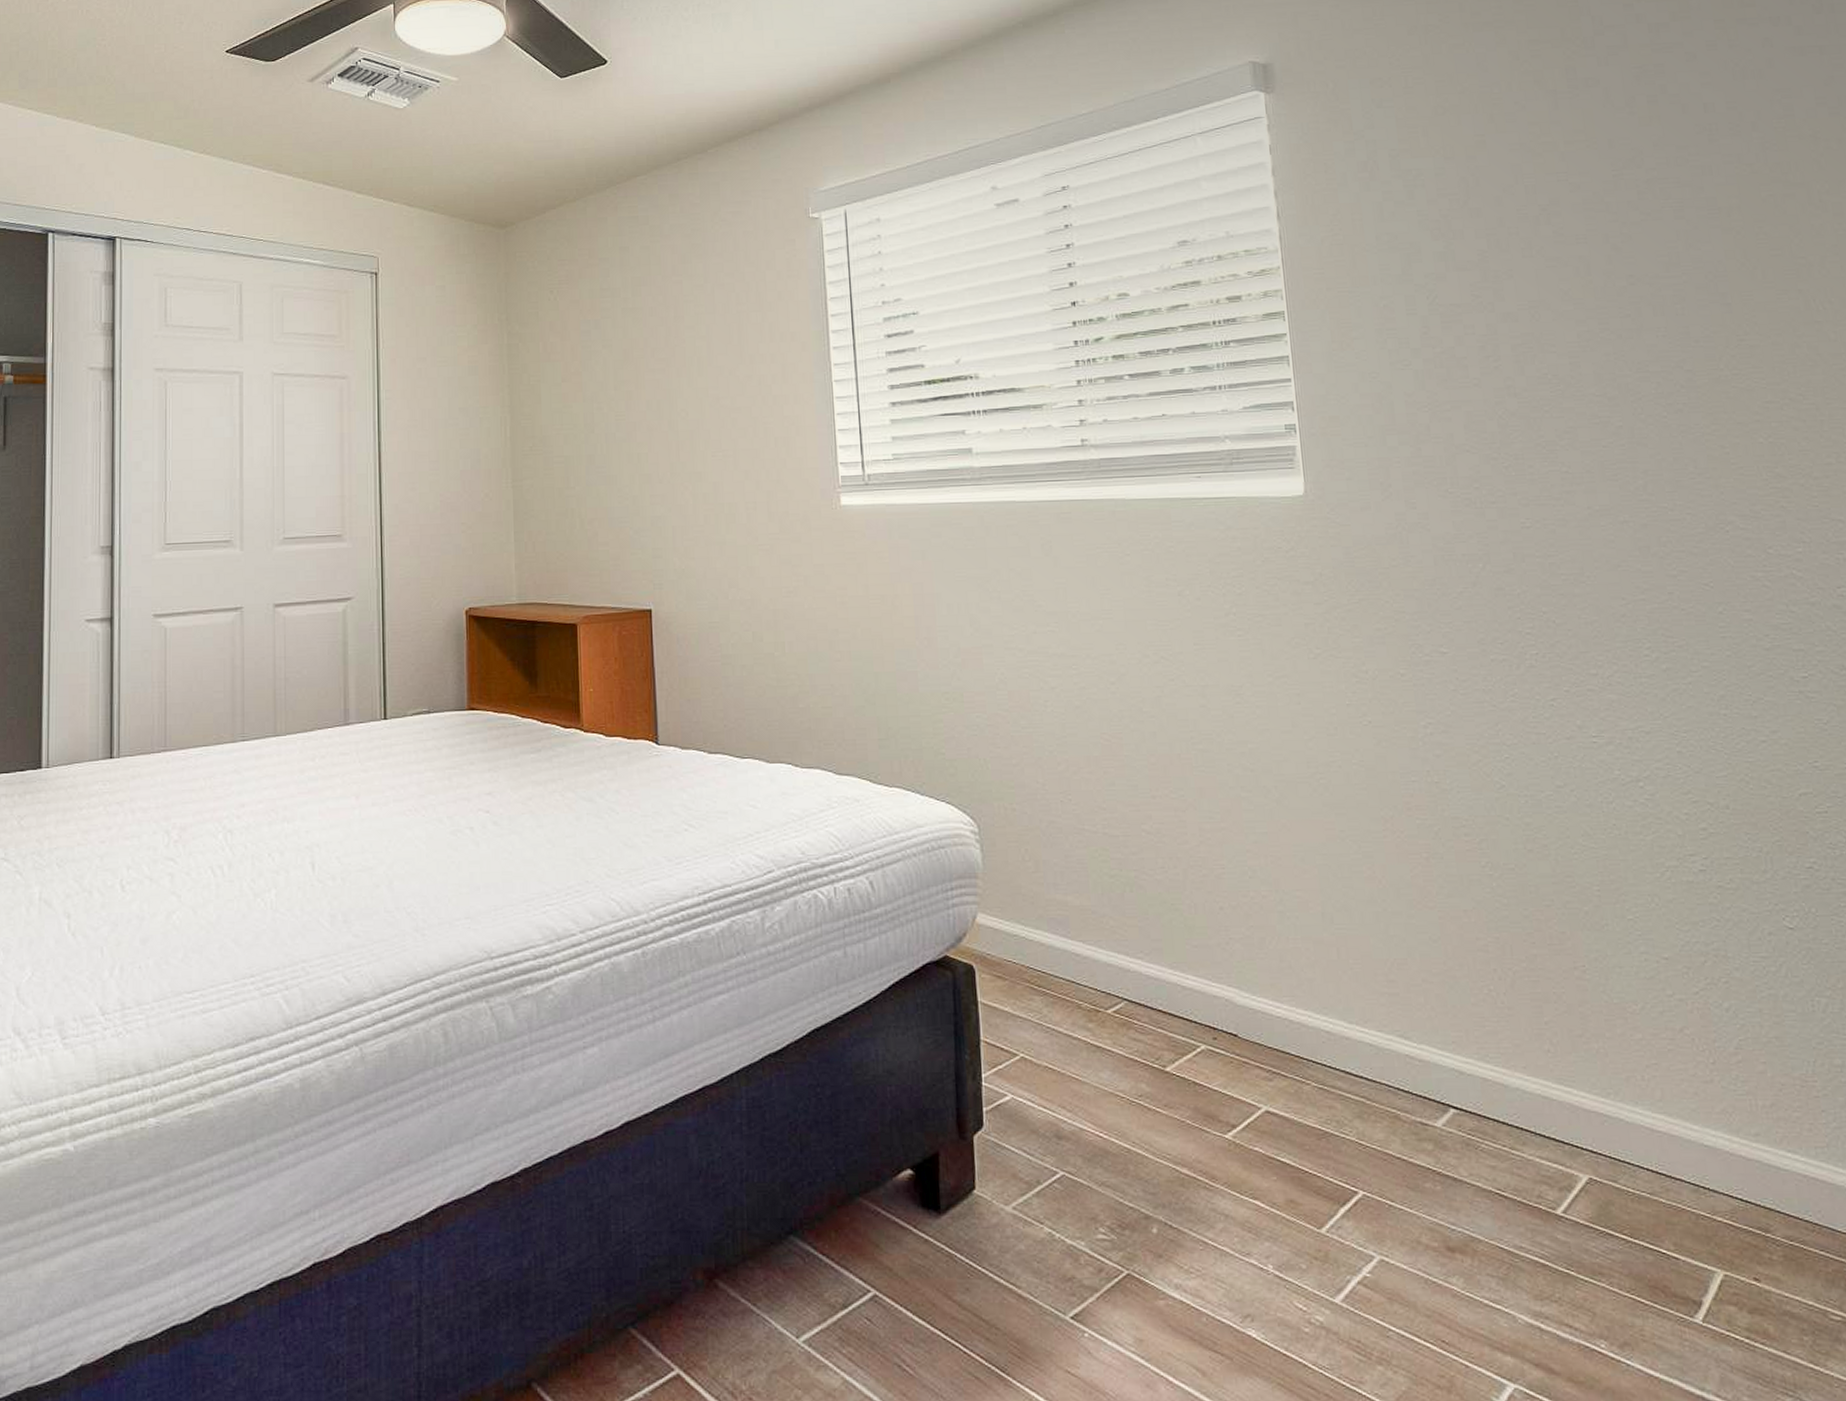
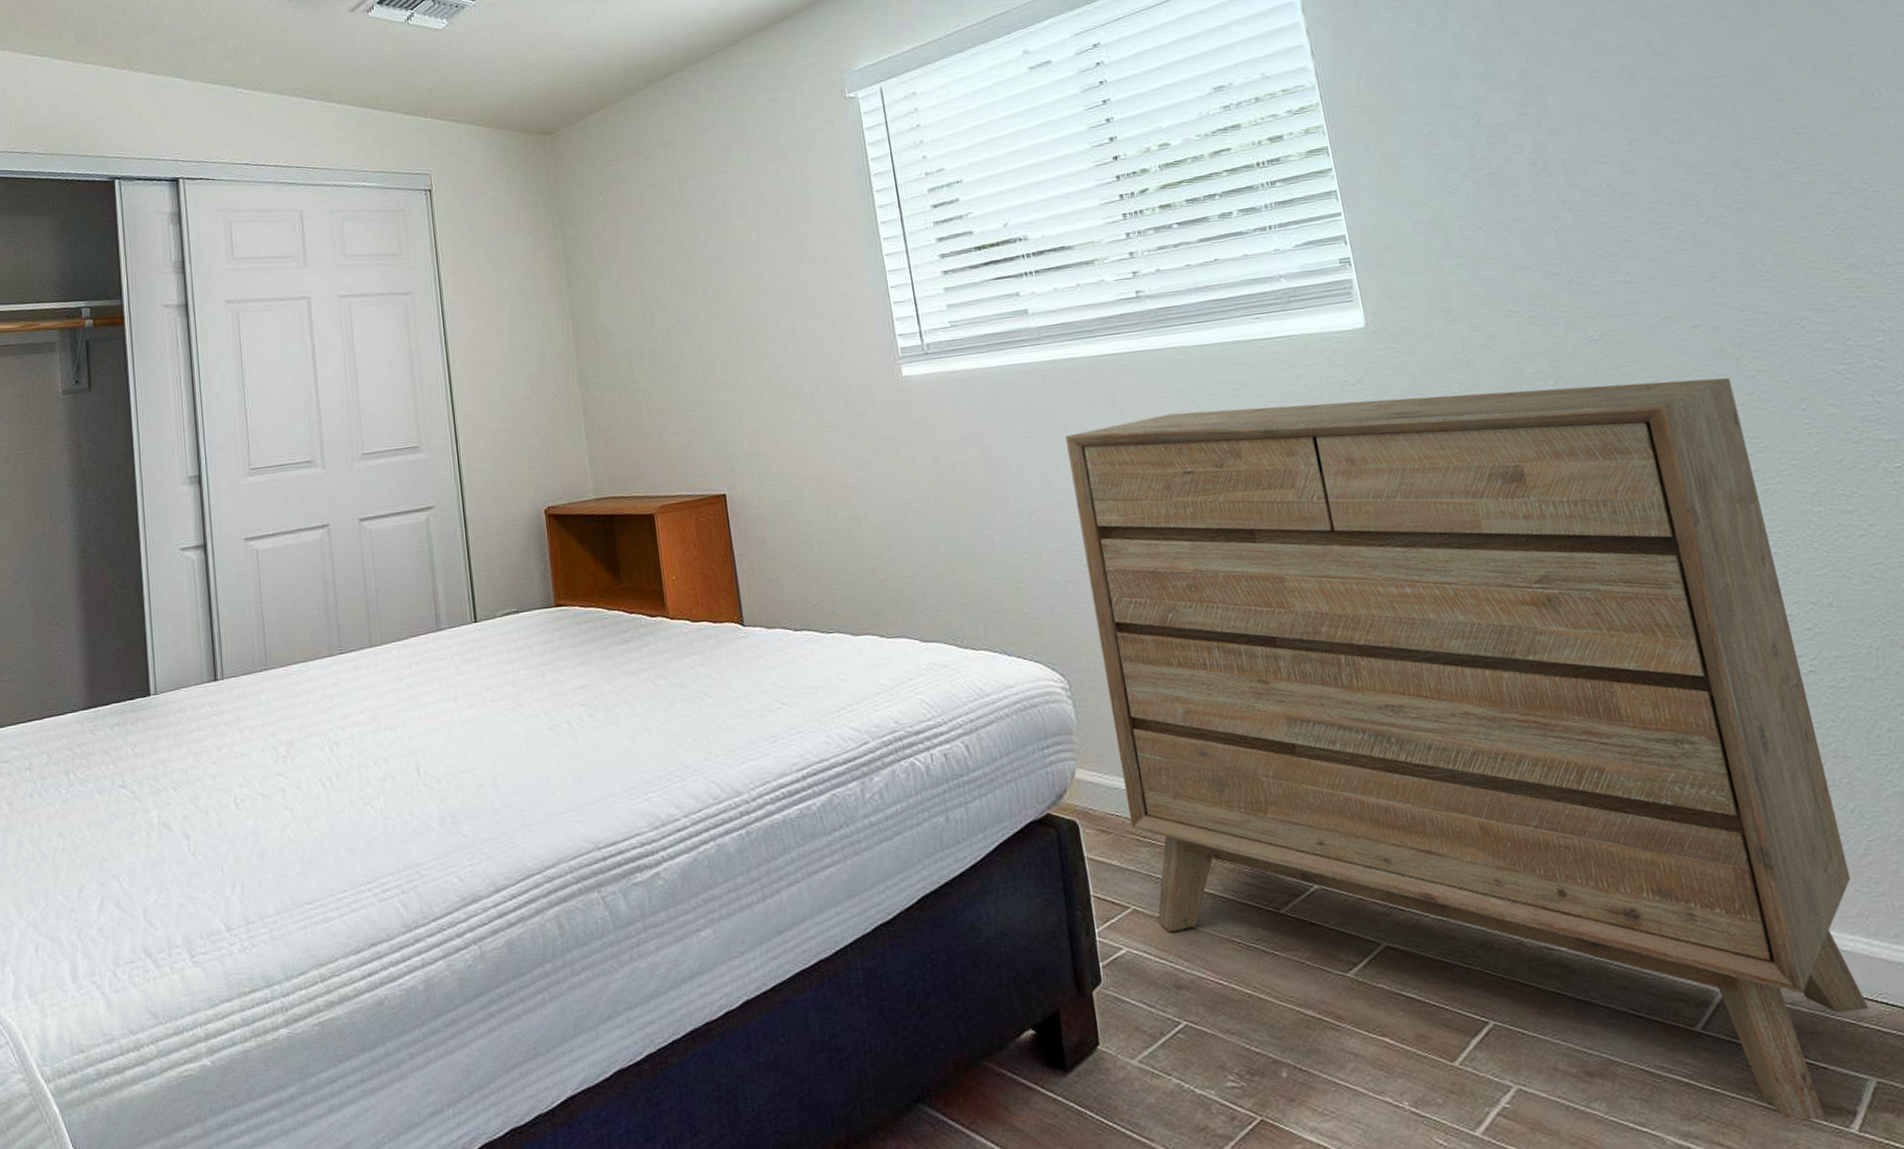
dresser: none [998,565,1724,1309] -> present [1065,377,1869,1122]

